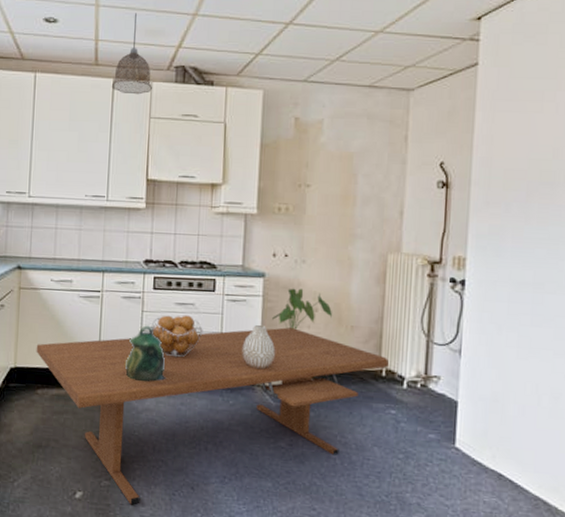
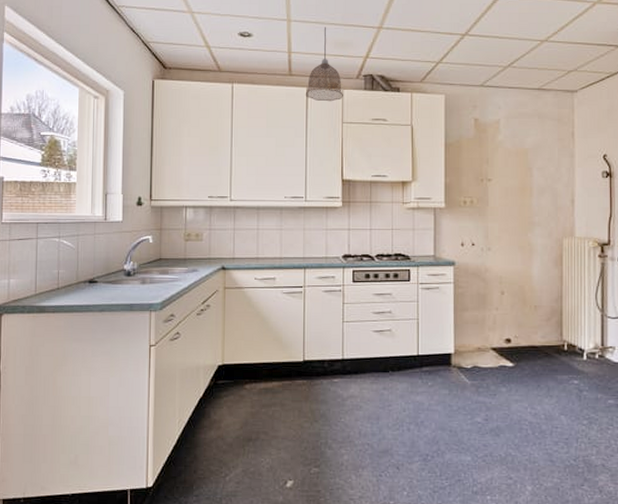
table: present [36,327,390,505] -> none [243,311,570,489]
ceramic pitcher: present [124,325,166,382] -> none [328,316,369,369]
fruit basket: present [151,315,203,358] -> none [352,305,401,345]
vase: present [242,324,276,370] -> none [437,309,468,351]
house plant: present [272,288,333,330] -> none [464,274,518,312]

